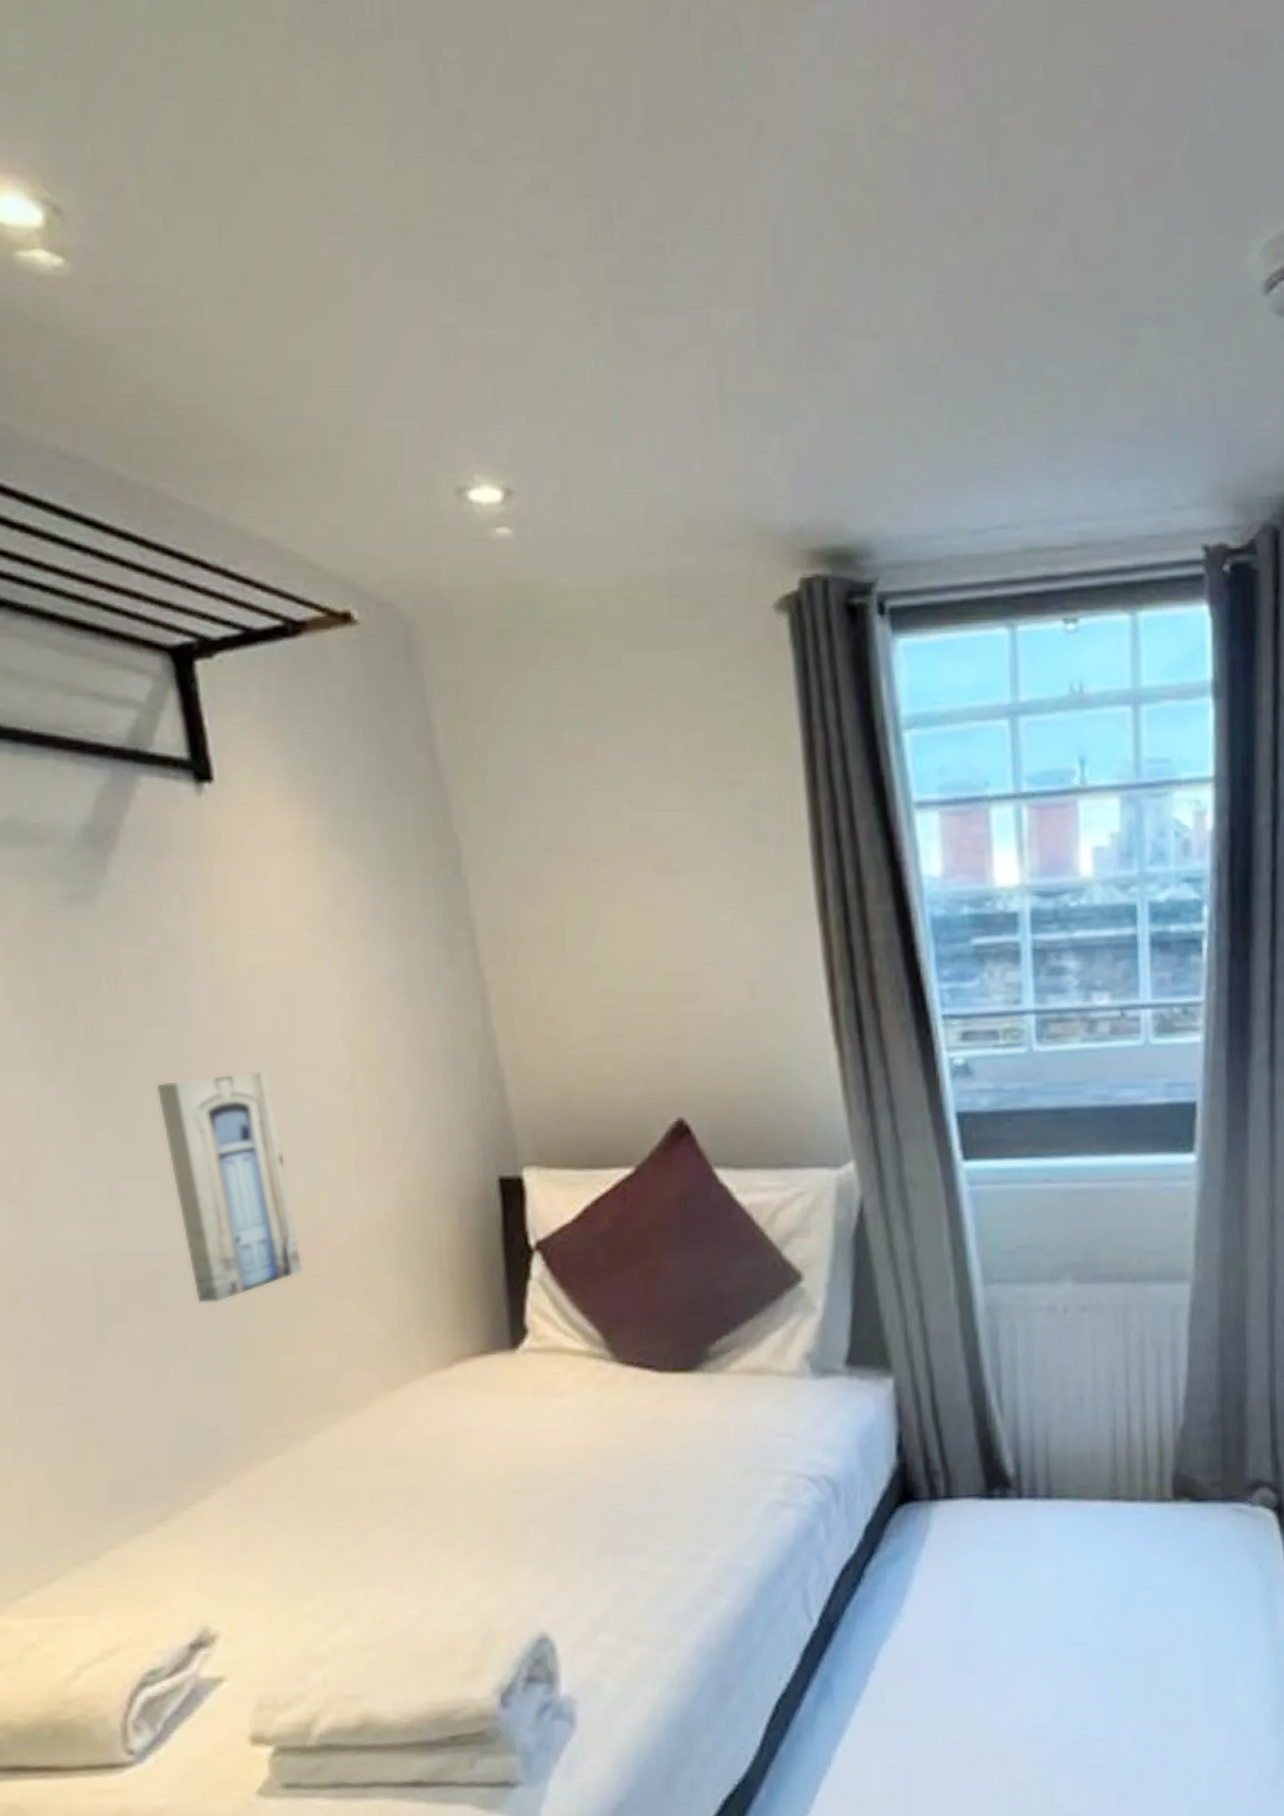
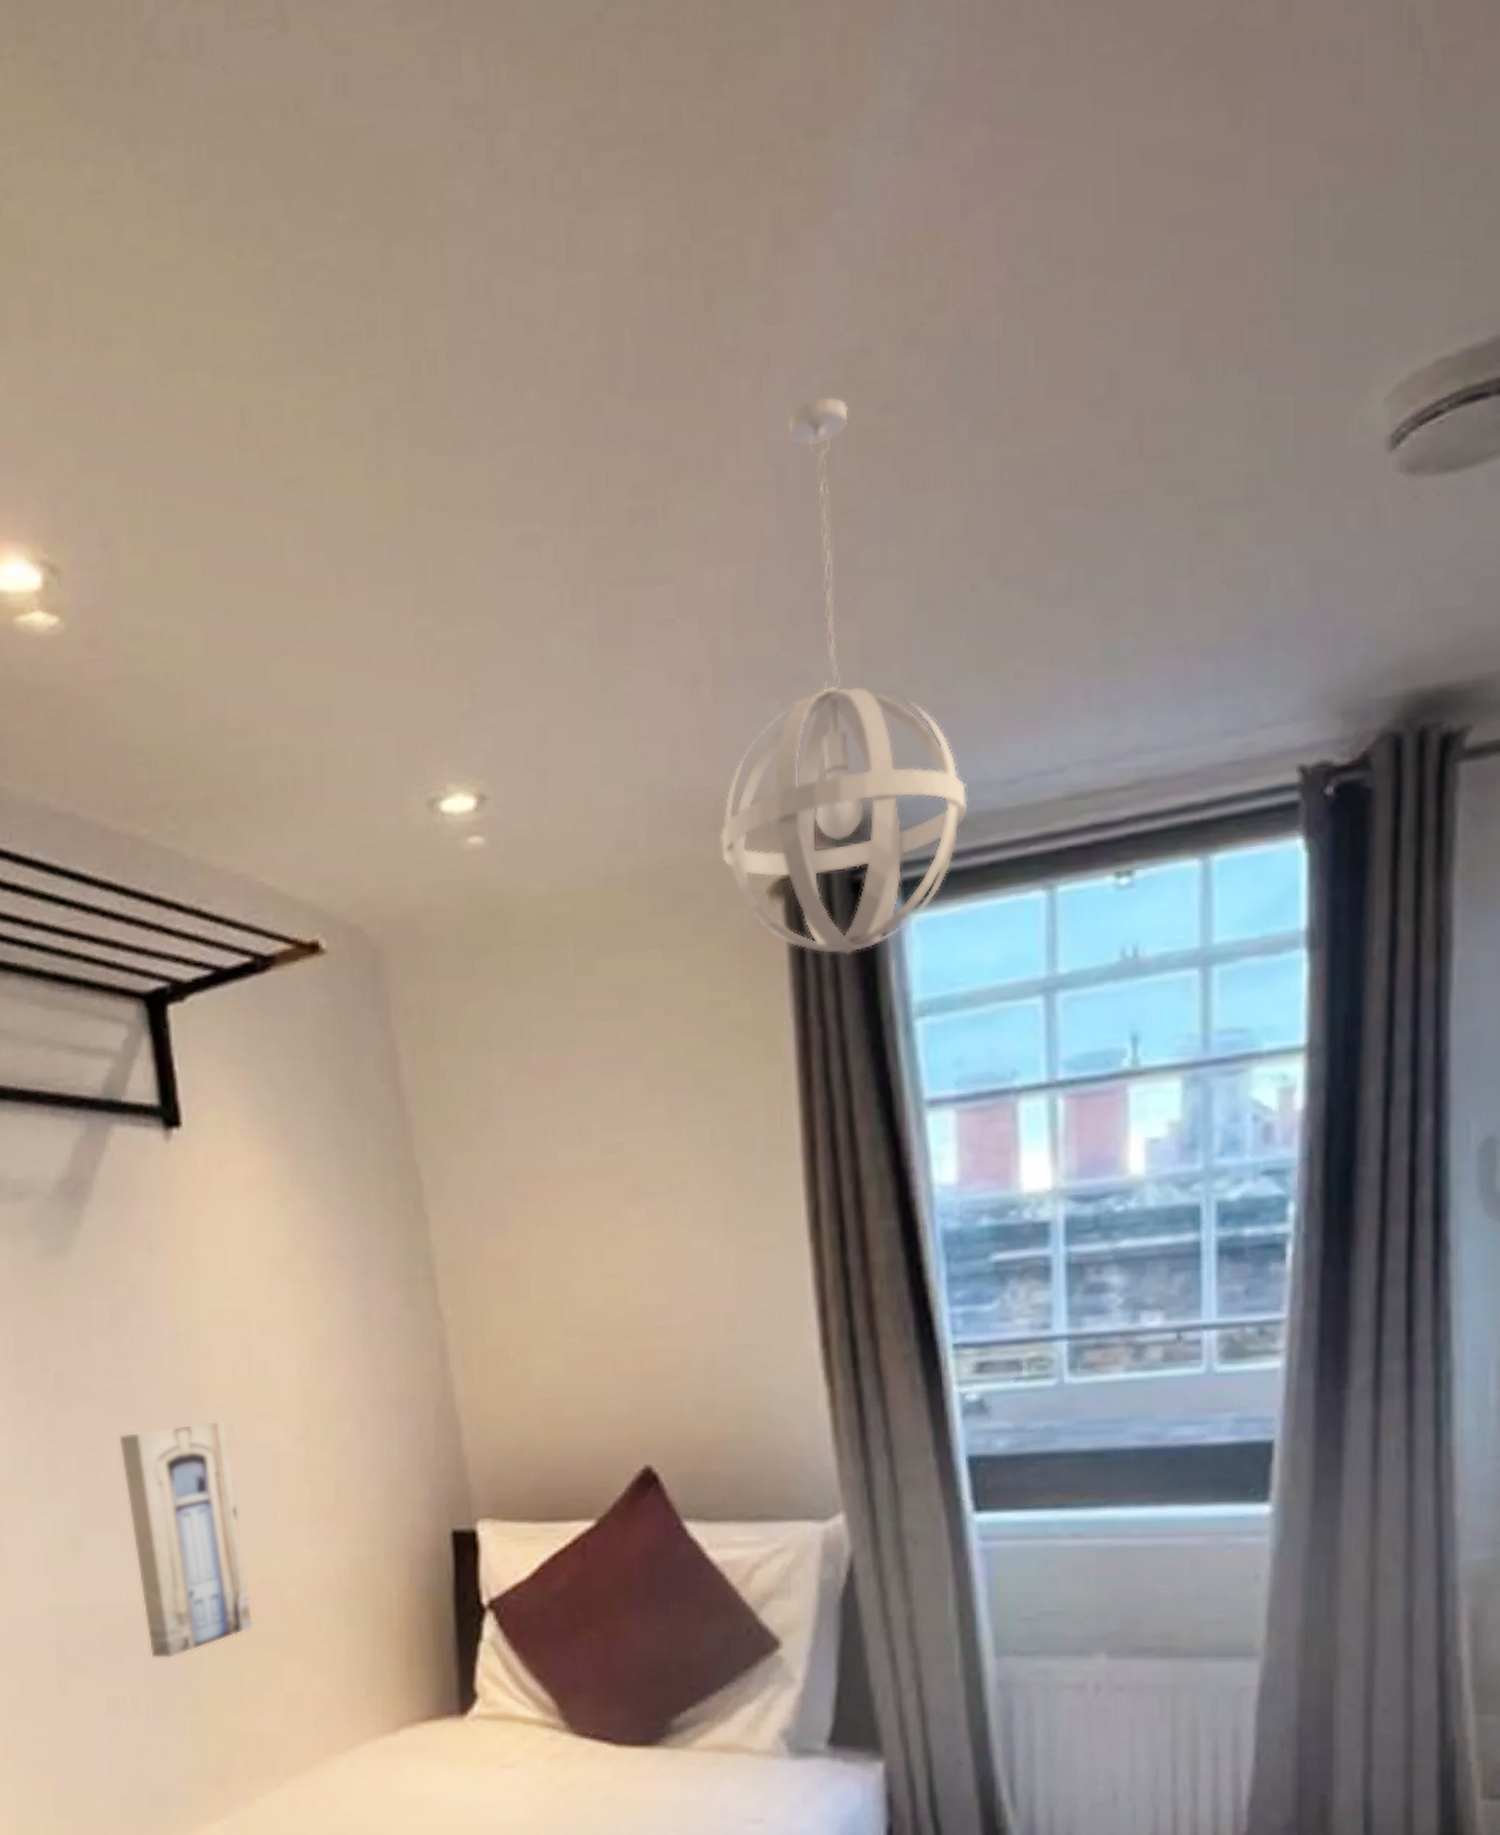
pendant light: none [731,169,942,669] -> present [721,396,967,955]

